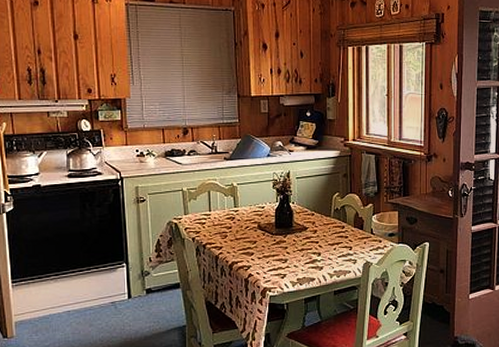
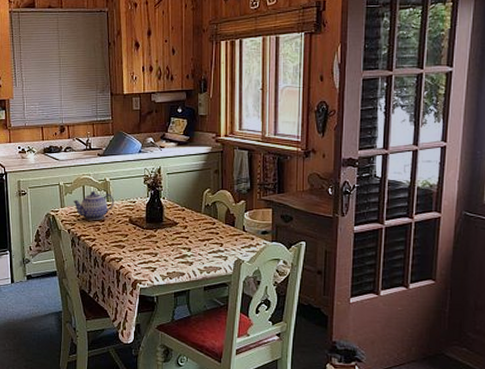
teapot: none [198,197,242,227] -> present [73,191,115,220]

